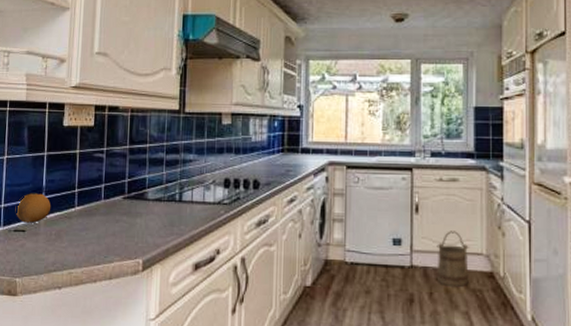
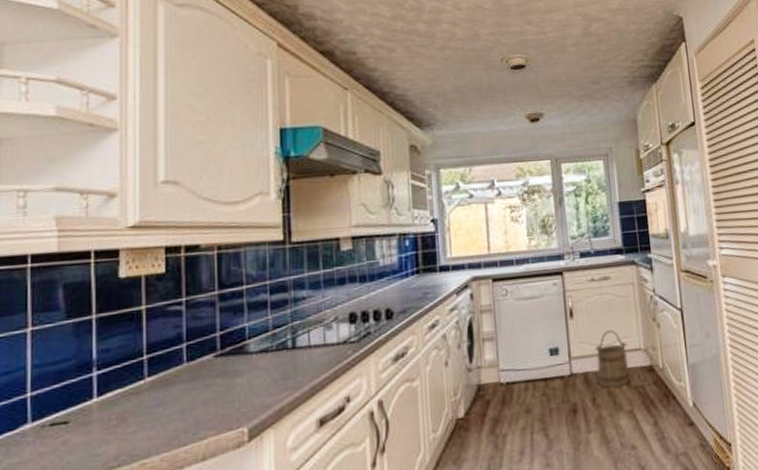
fruit: present [15,193,52,223] -> none [50,369,108,412]

